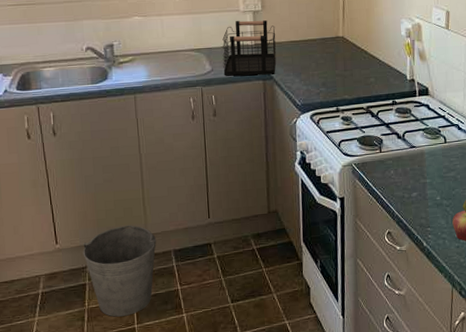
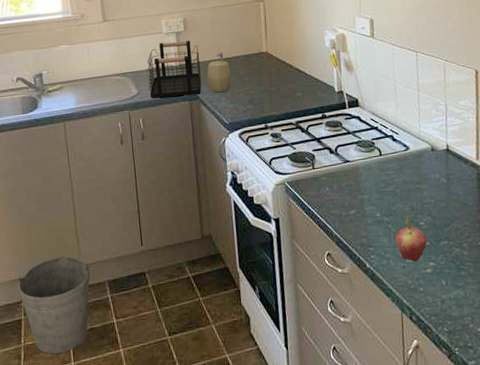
soap dispenser: none [282,34,307,74] -> present [207,52,232,93]

